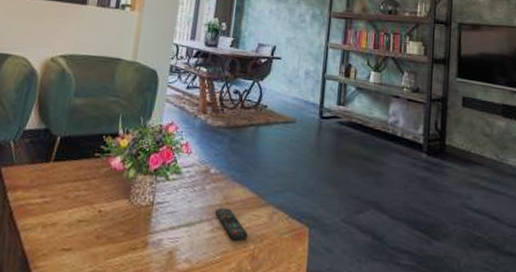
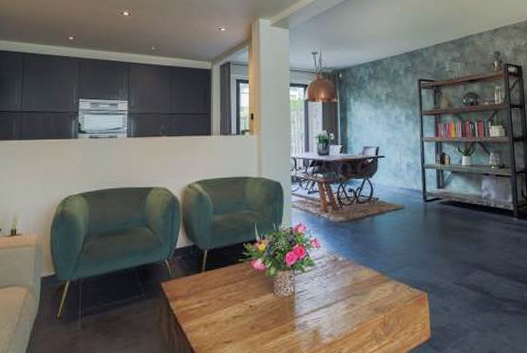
remote control: present [214,207,249,241] -> none [347,287,378,313]

